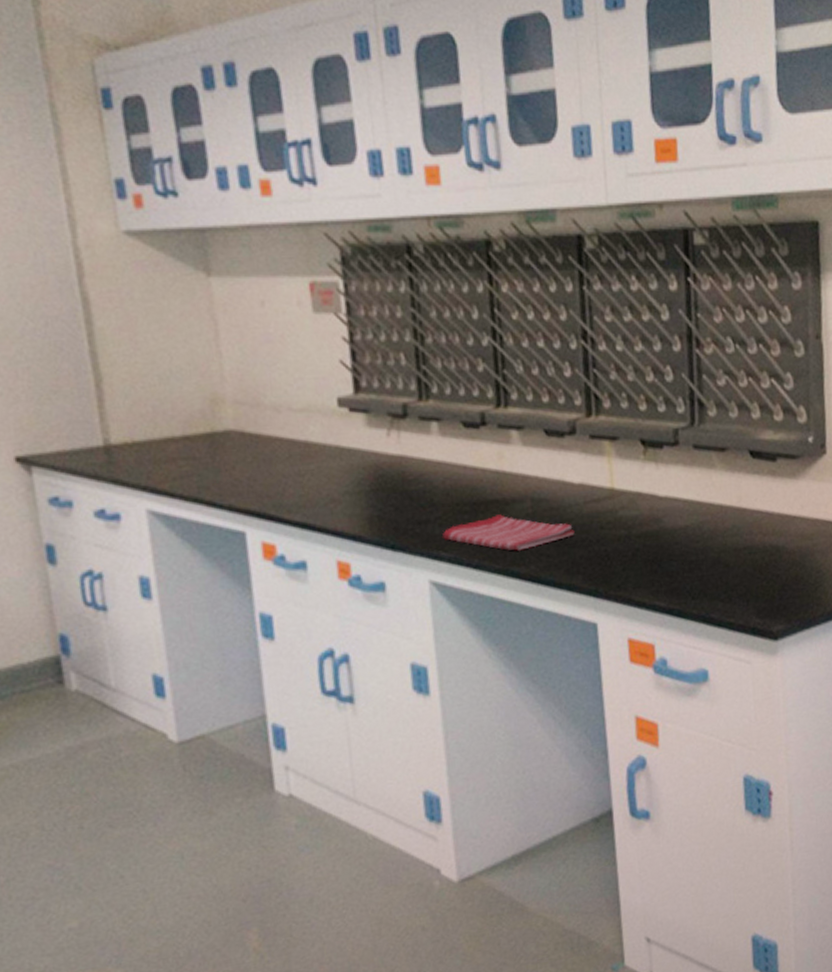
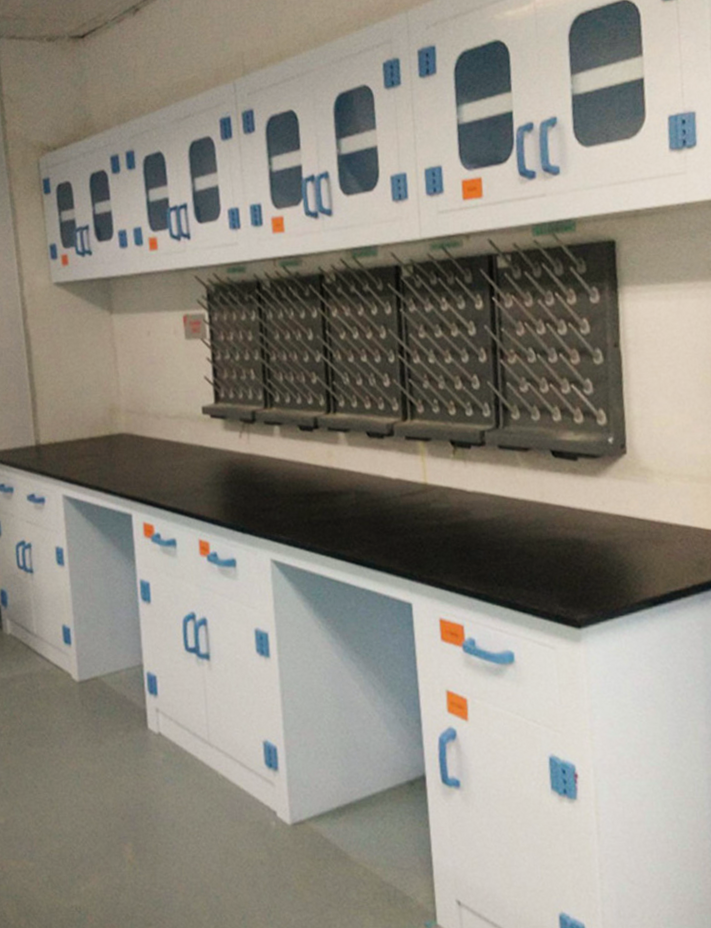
dish towel: present [443,514,575,551] -> none [282,504,392,536]

